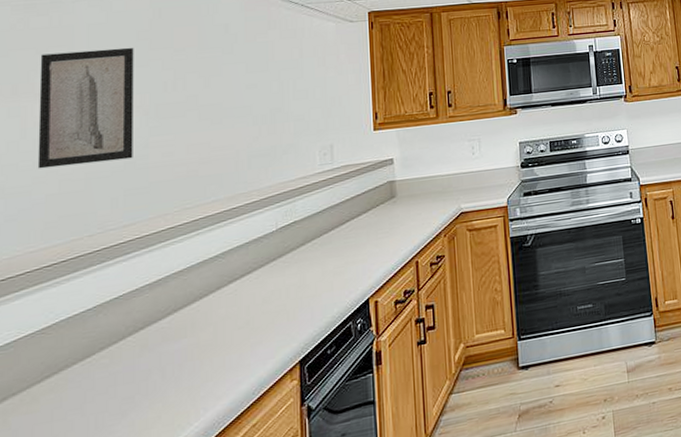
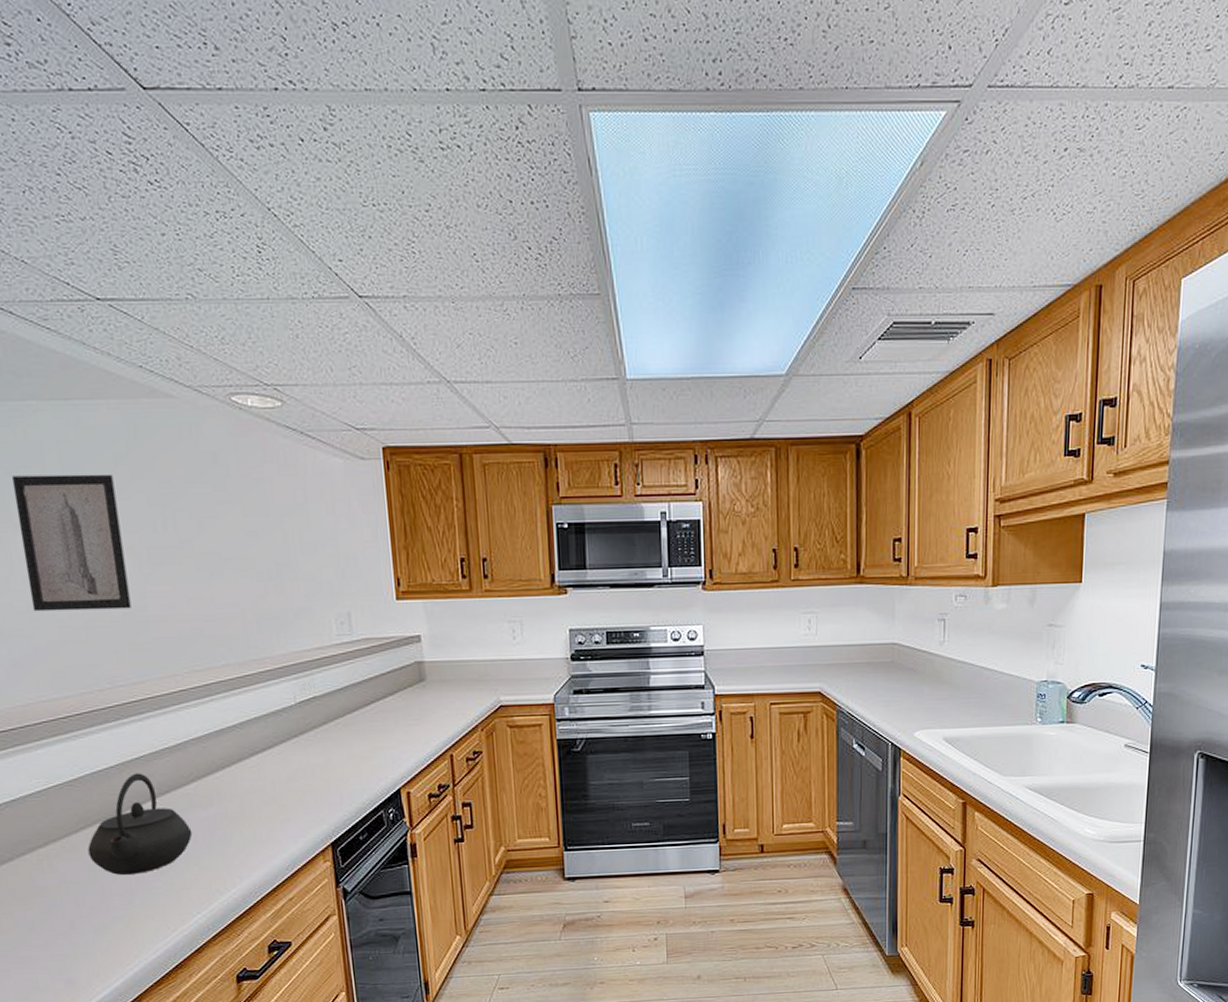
kettle: none [49,312,161,424] -> present [87,773,193,875]

